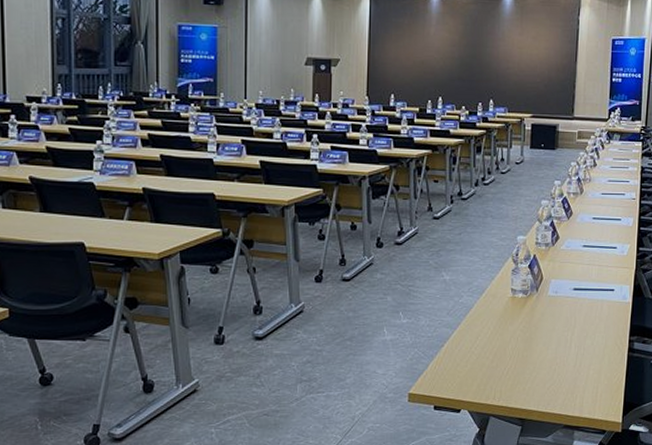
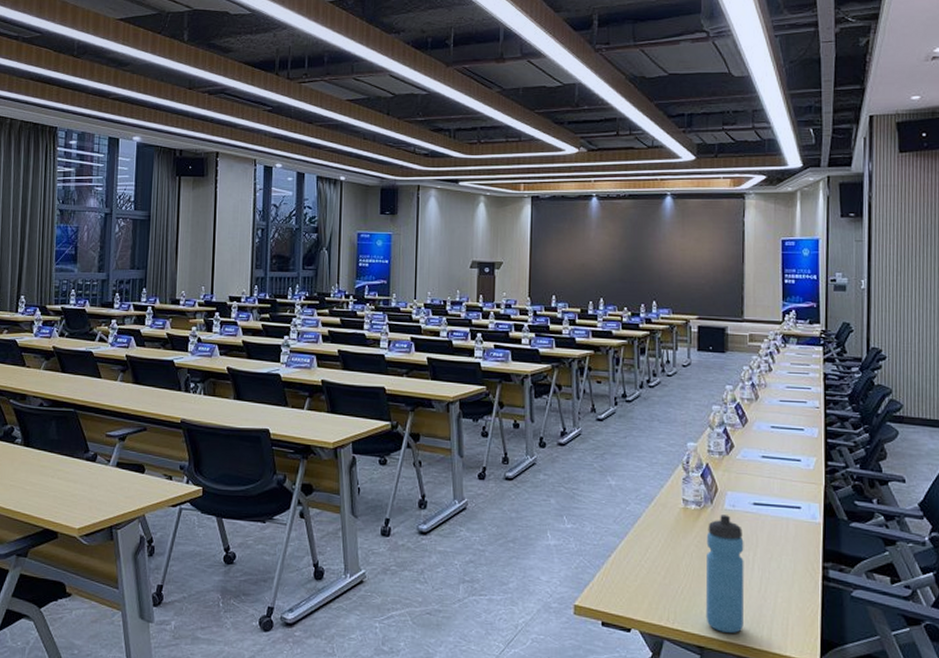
water bottle: none [527,301,564,405] -> present [705,515,745,634]

